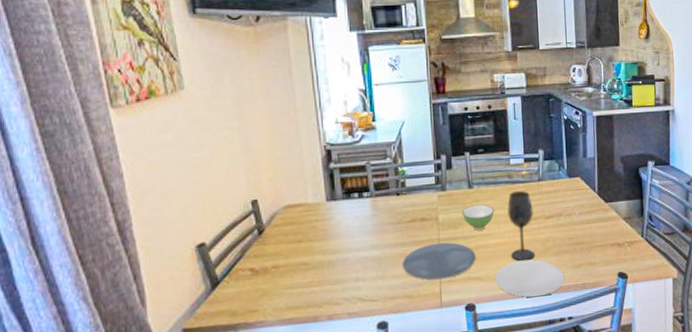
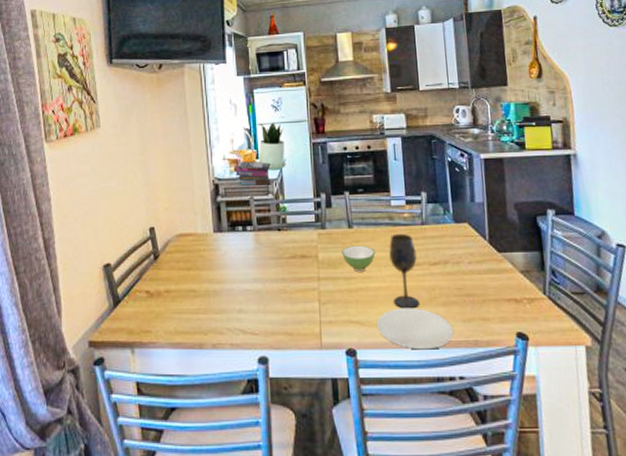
books: none [350,124,389,150] -> present [236,162,272,186]
planter: none [374,82,405,132] -> present [257,122,286,169]
plate: present [403,242,476,281] -> none [283,281,357,320]

